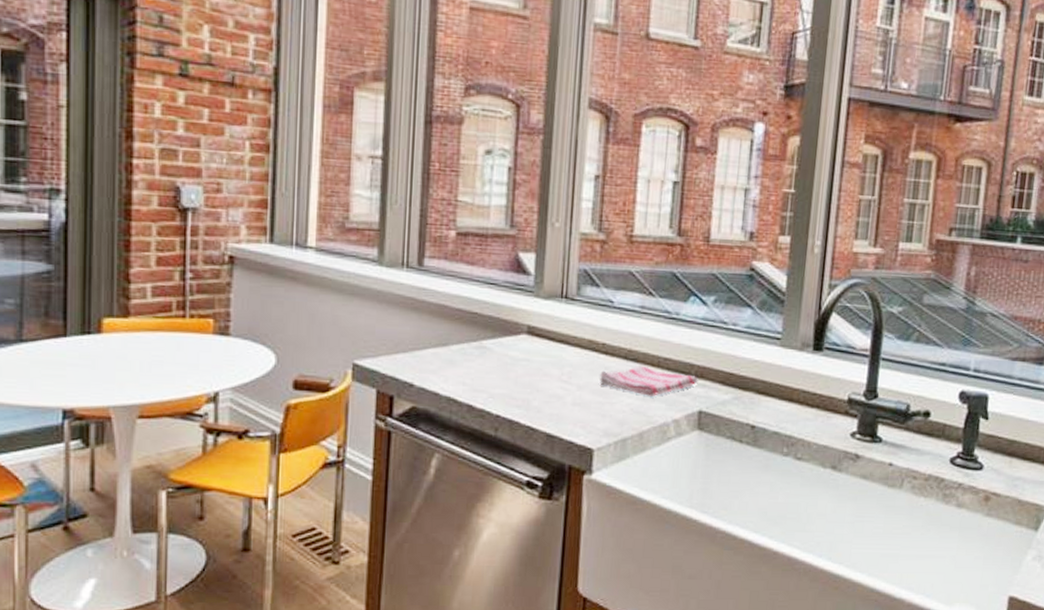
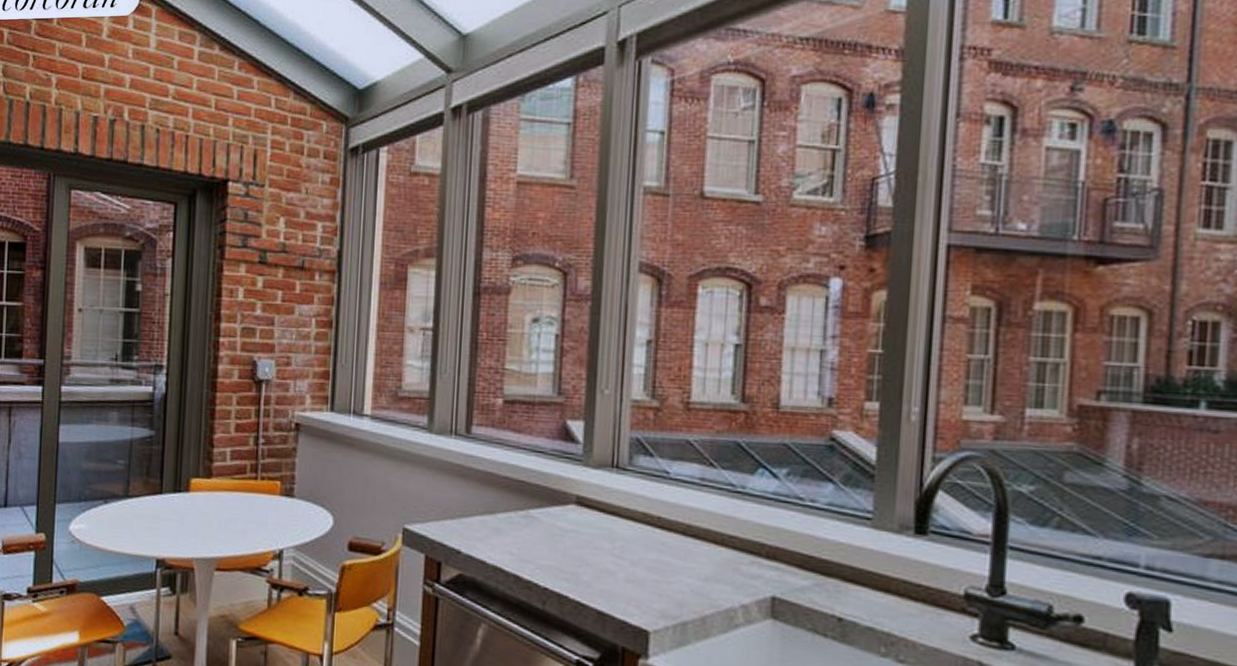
dish towel: present [600,365,698,396] -> none [655,542,770,578]

